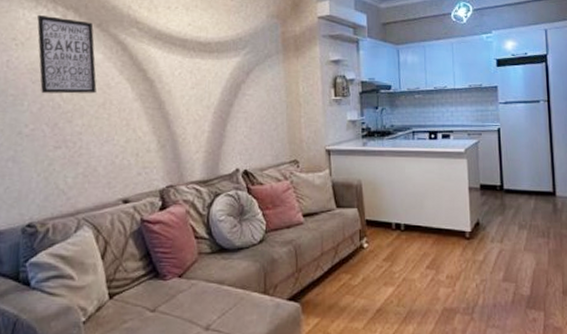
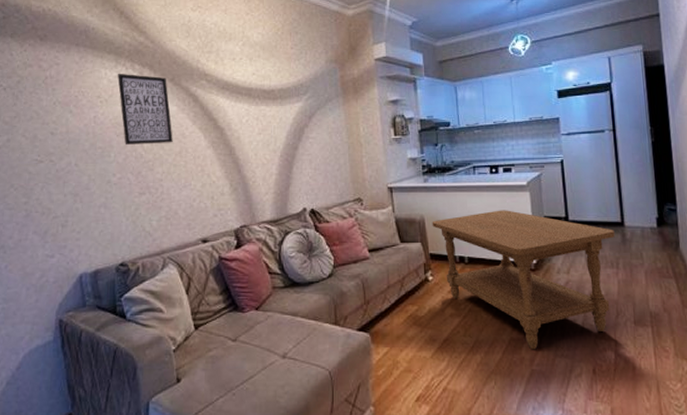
coffee table: none [369,176,547,321] -> present [432,210,615,350]

